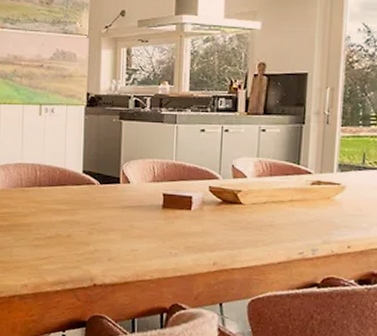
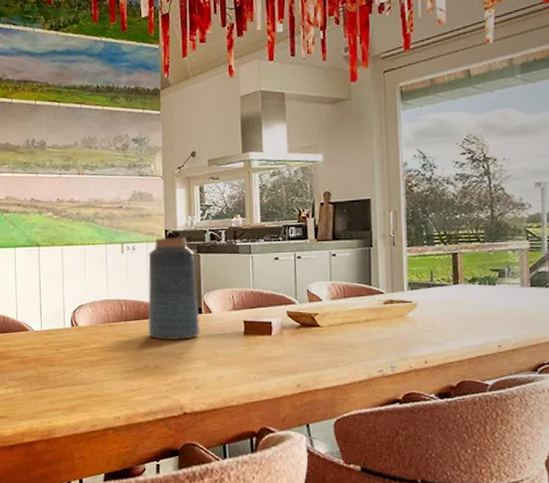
vase: none [62,101,117,210] -> present [148,237,201,340]

